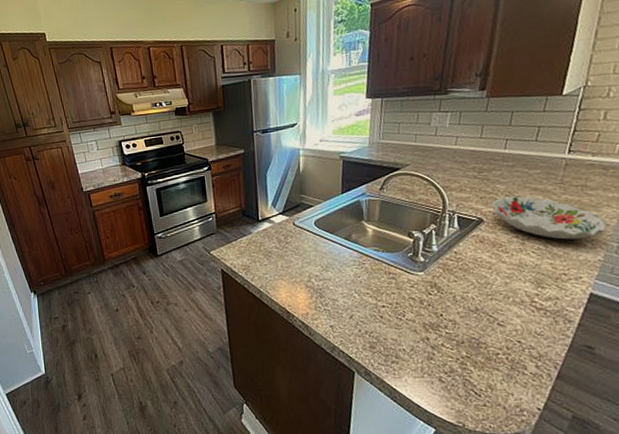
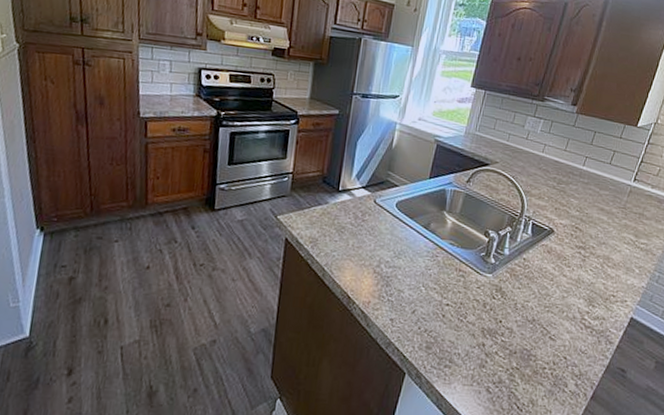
decorative bowl: present [490,196,607,240] -> none [562,211,654,264]

